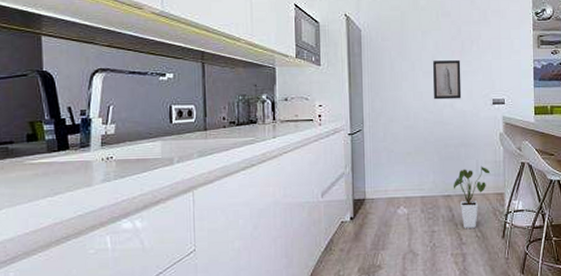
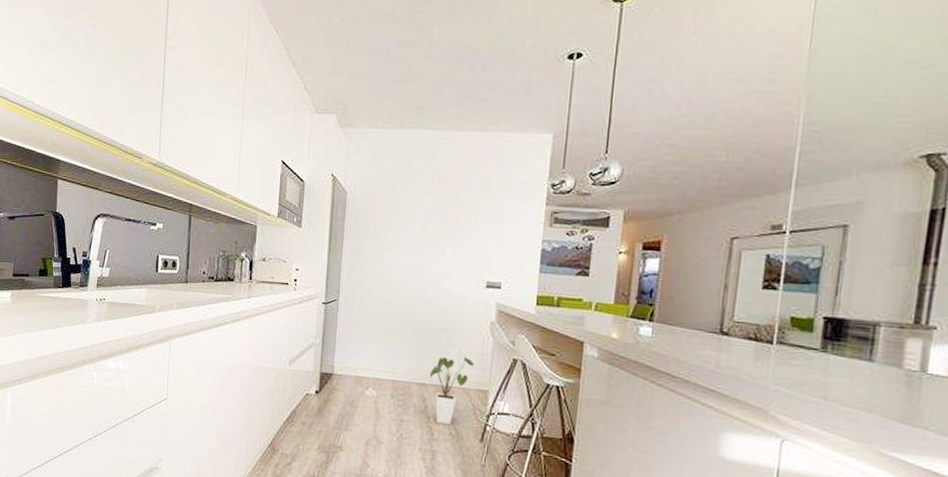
wall art: present [433,60,462,100] -> none [419,232,454,278]

